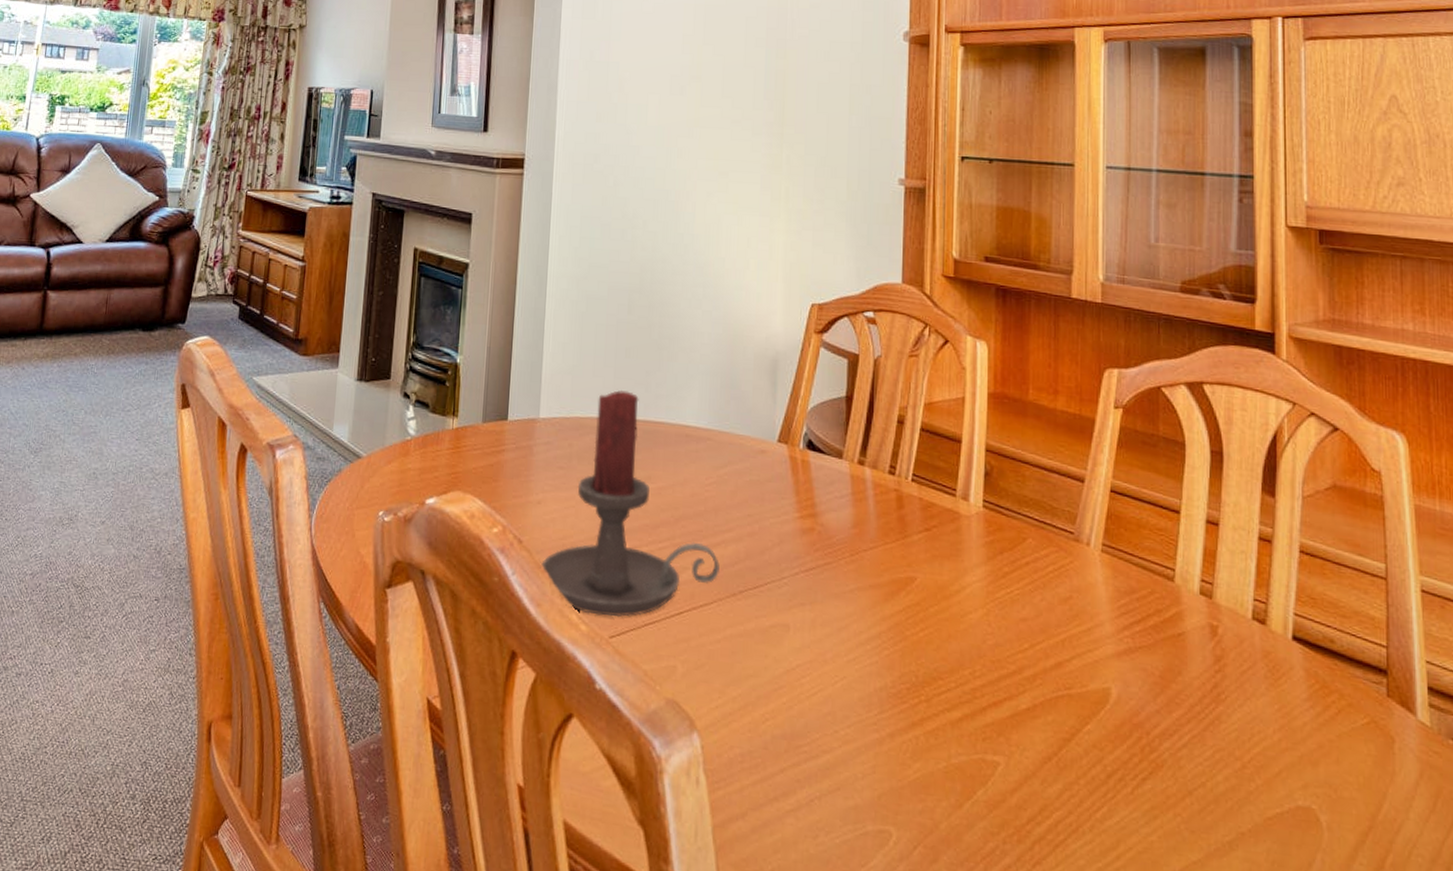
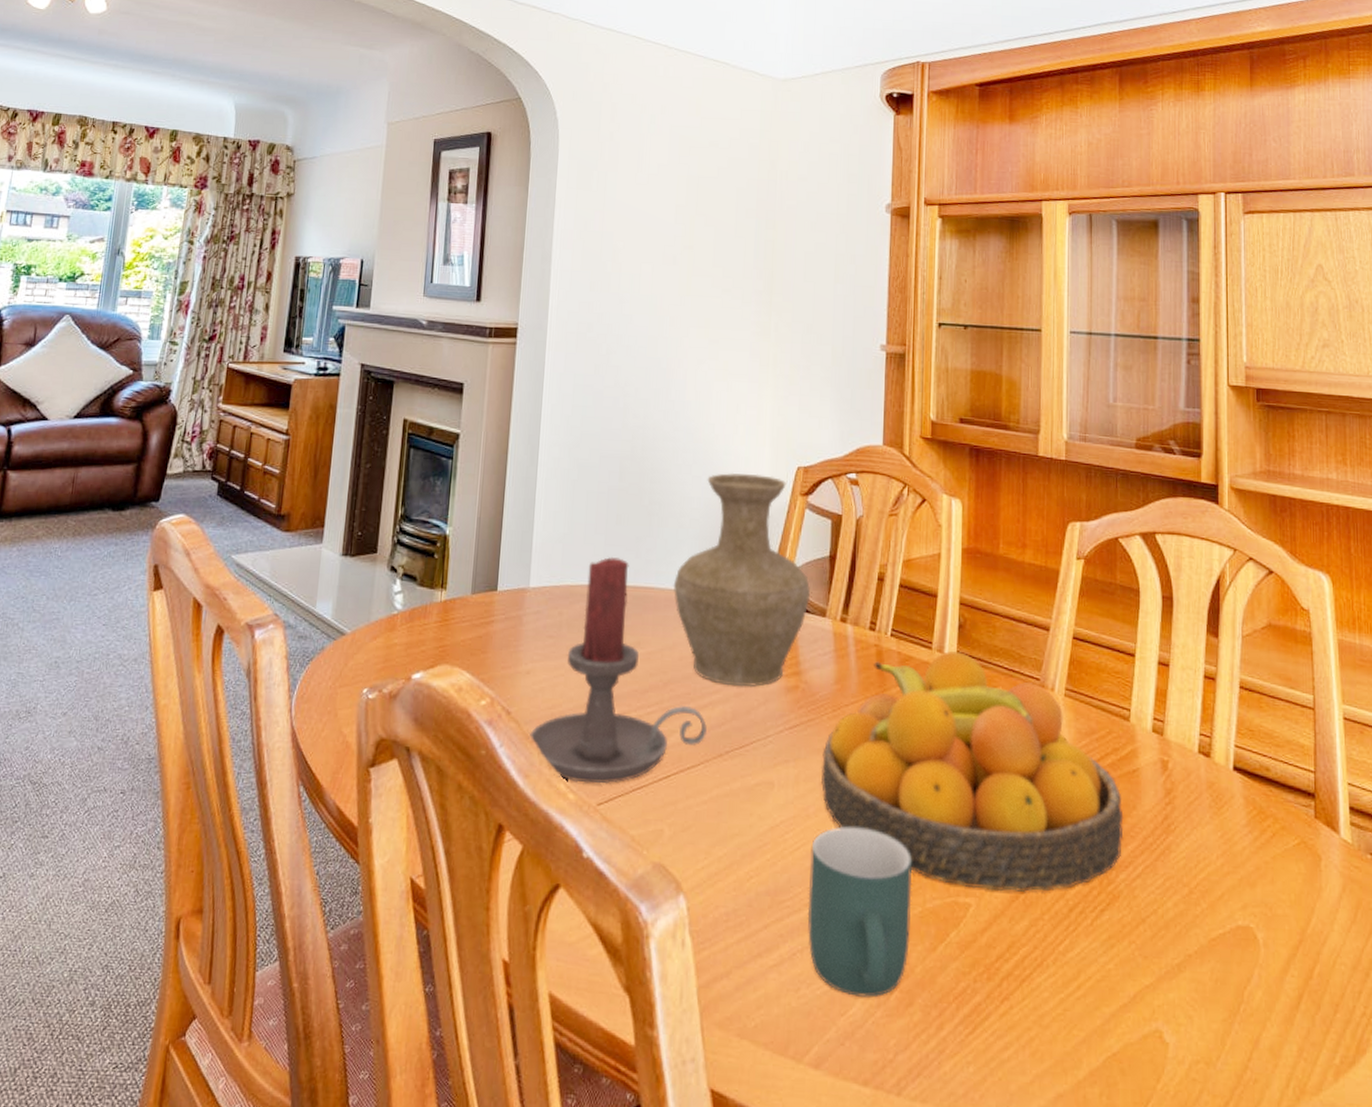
vase: none [683,308,826,528] -> present [673,472,810,688]
mug: none [825,674,936,851] -> present [807,826,912,998]
fruit bowl: none [838,498,1168,755] -> present [821,650,1124,892]

